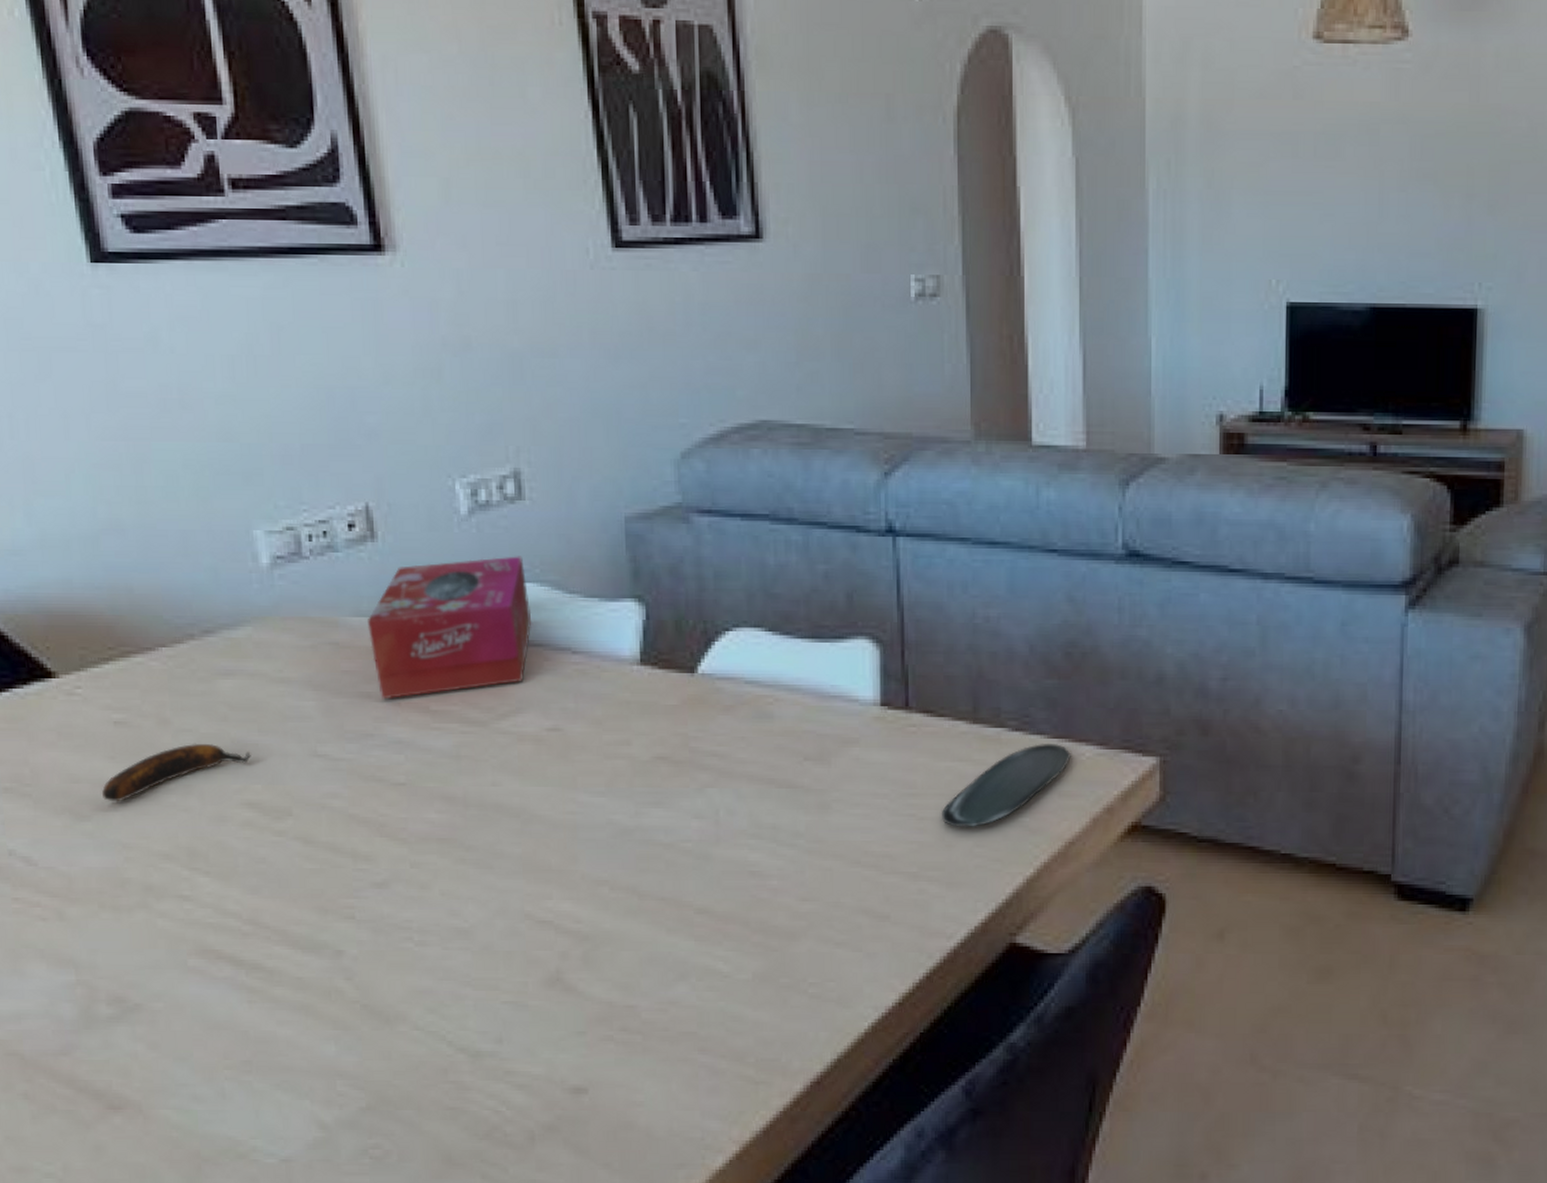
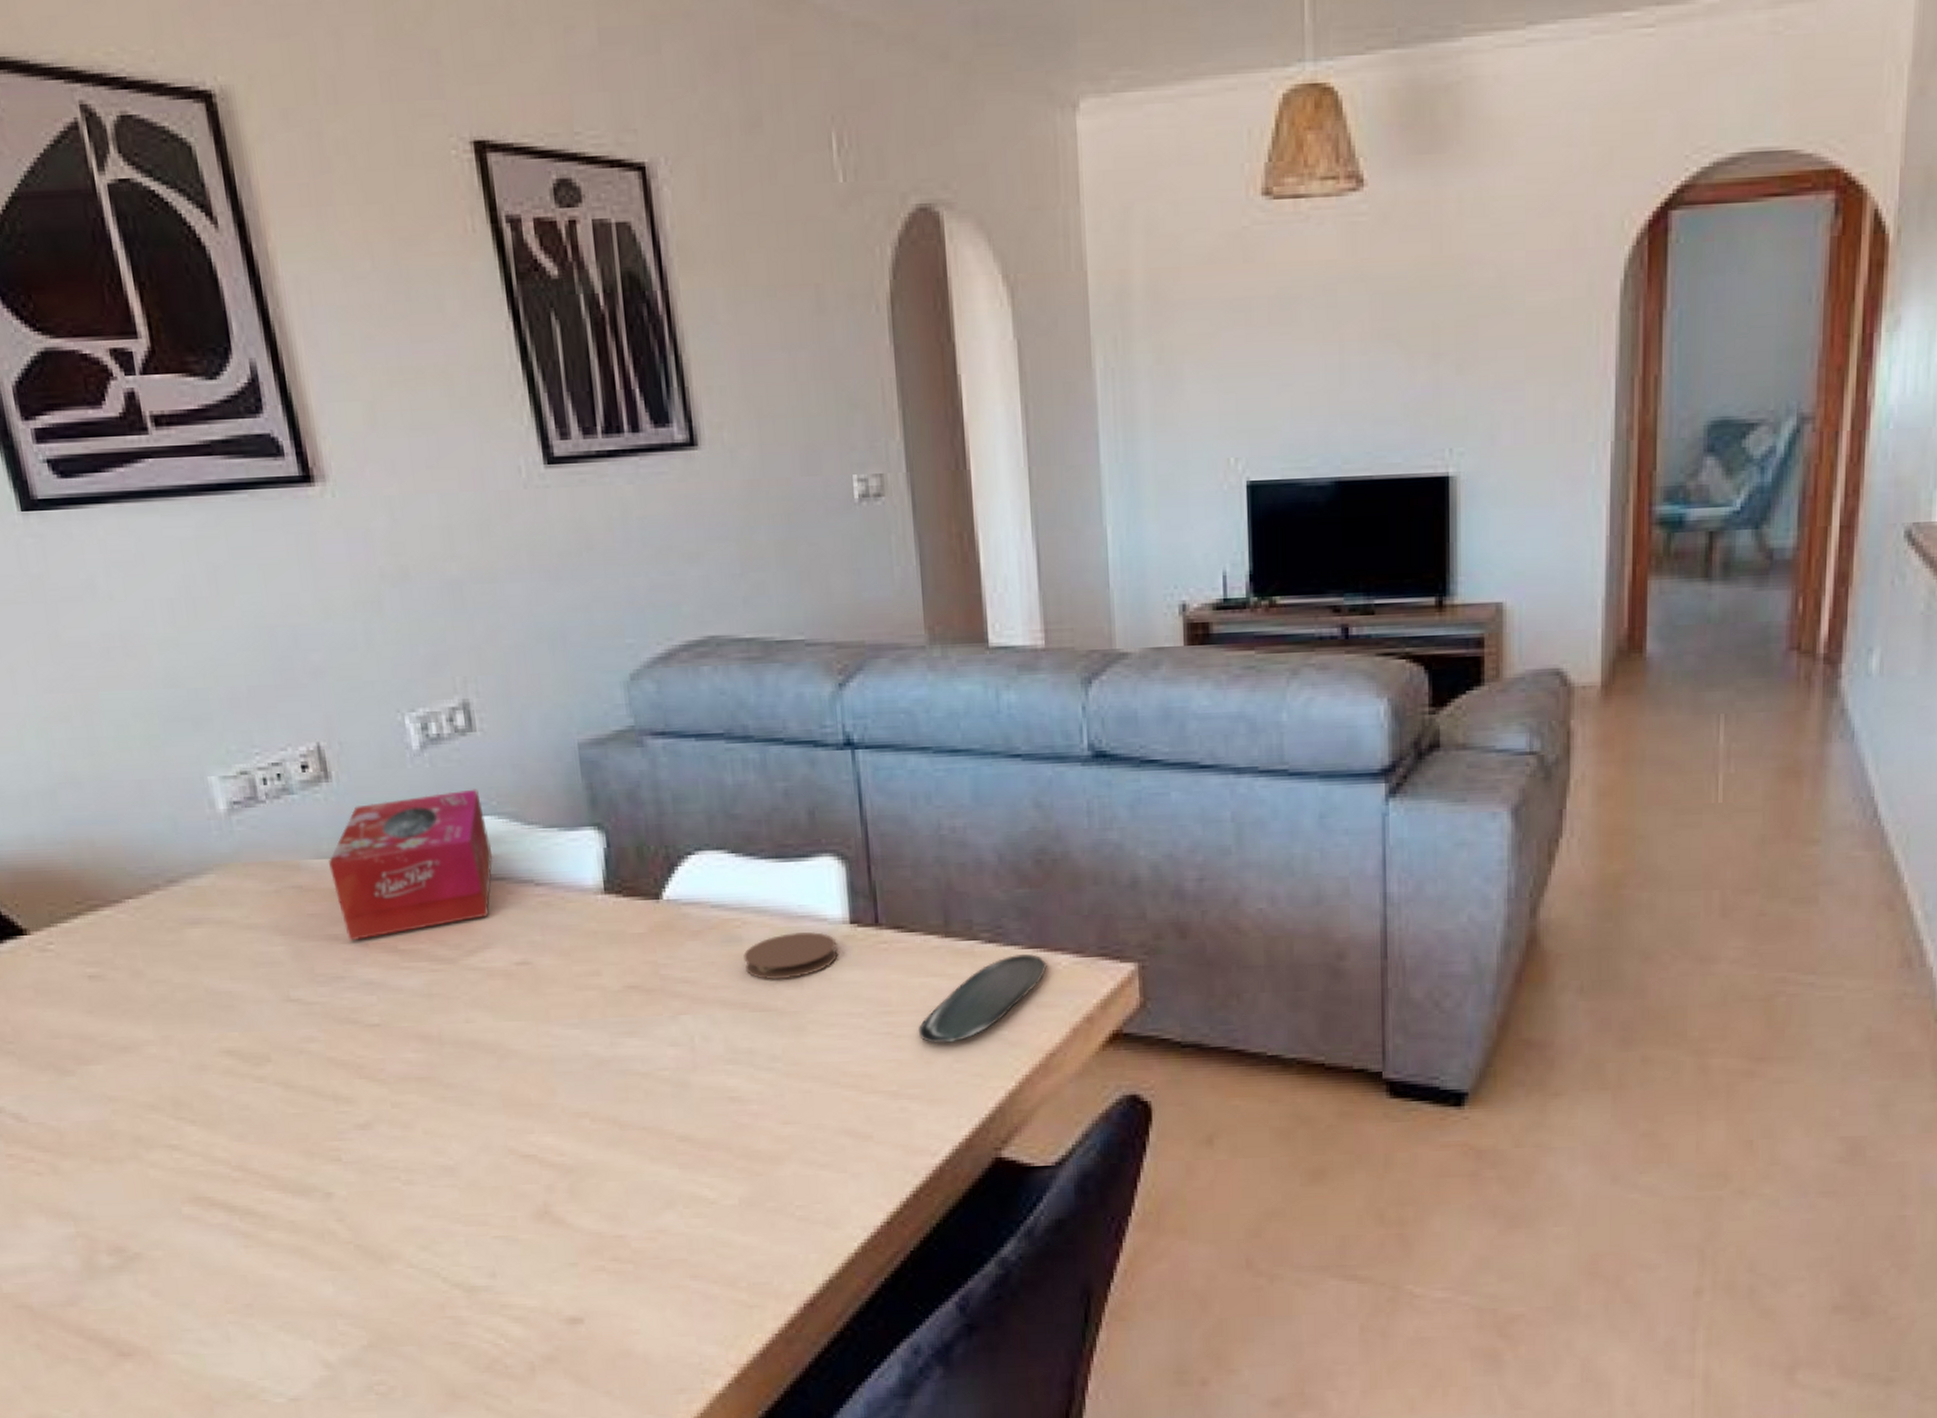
banana: present [102,743,251,801] -> none [83,993,226,1055]
coaster: none [773,712,867,758] -> present [743,932,838,980]

